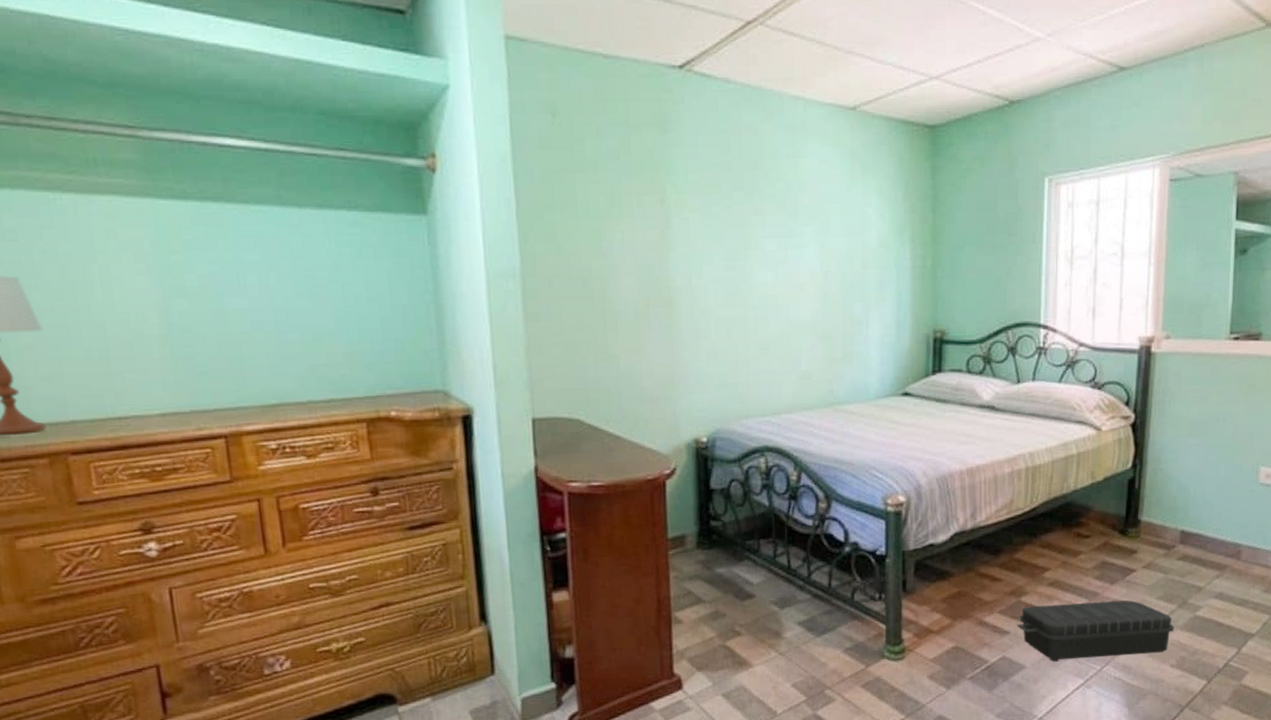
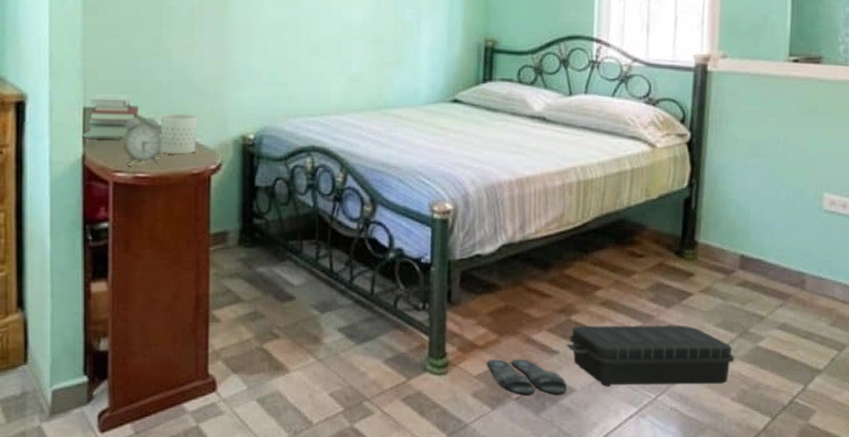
books: none [533,403,589,450] -> present [82,93,139,140]
alarm clock: none [574,425,615,476] -> present [122,117,162,166]
mug: none [612,420,650,462] -> present [160,114,197,155]
slippers: none [942,640,1017,675] -> present [487,358,566,395]

